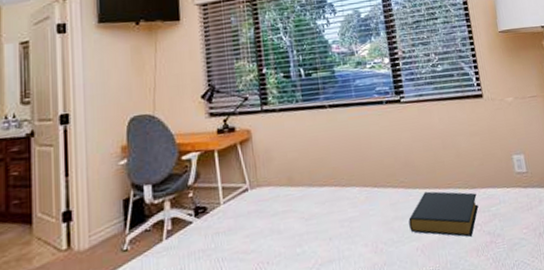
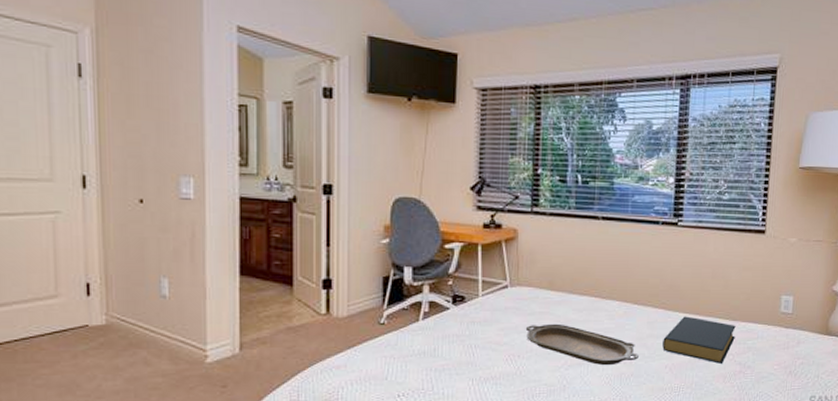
serving tray: none [271,220,388,259] -> present [525,323,639,365]

